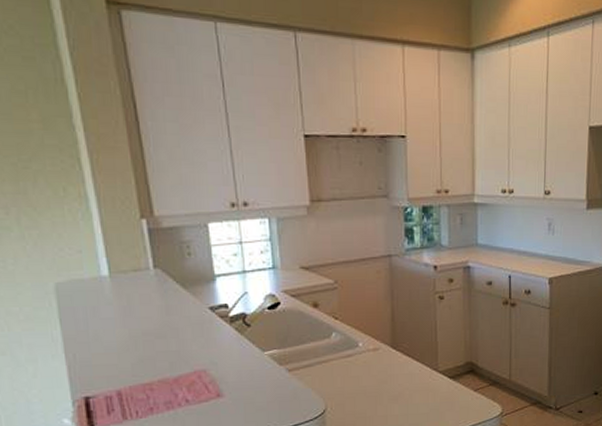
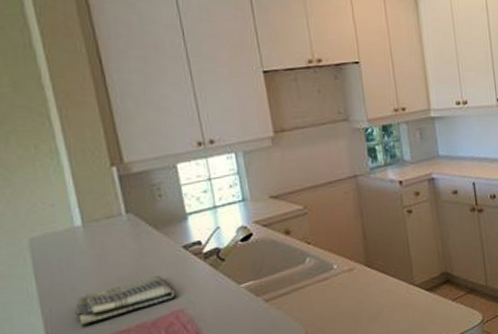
dish towel: none [98,333,199,374] -> present [74,275,176,326]

